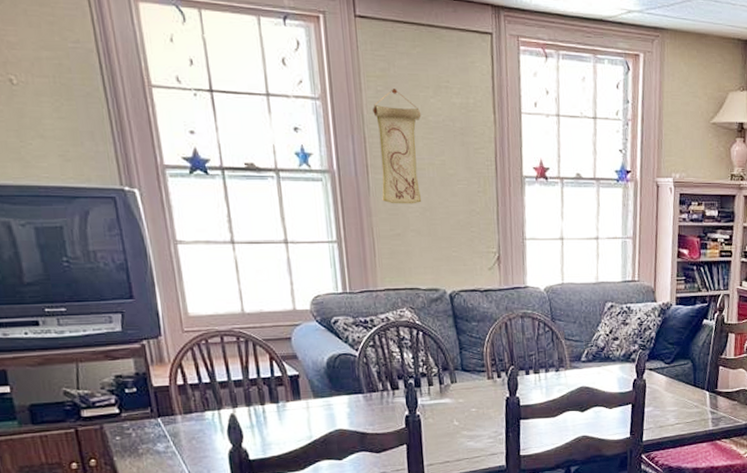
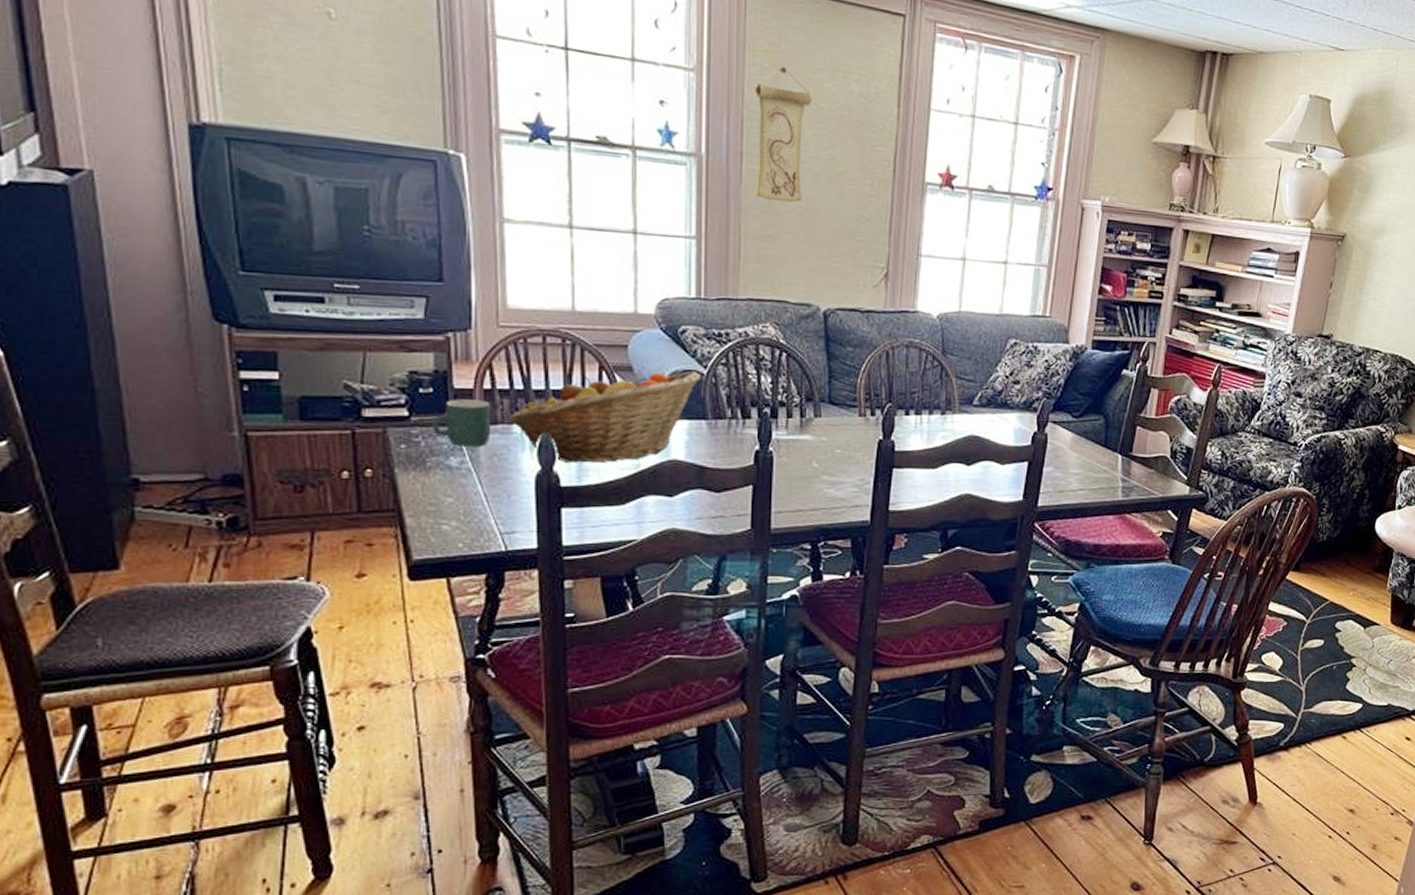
mug: none [139,394,188,434] -> present [433,399,491,447]
fruit basket: none [200,353,354,440] -> present [508,370,700,463]

